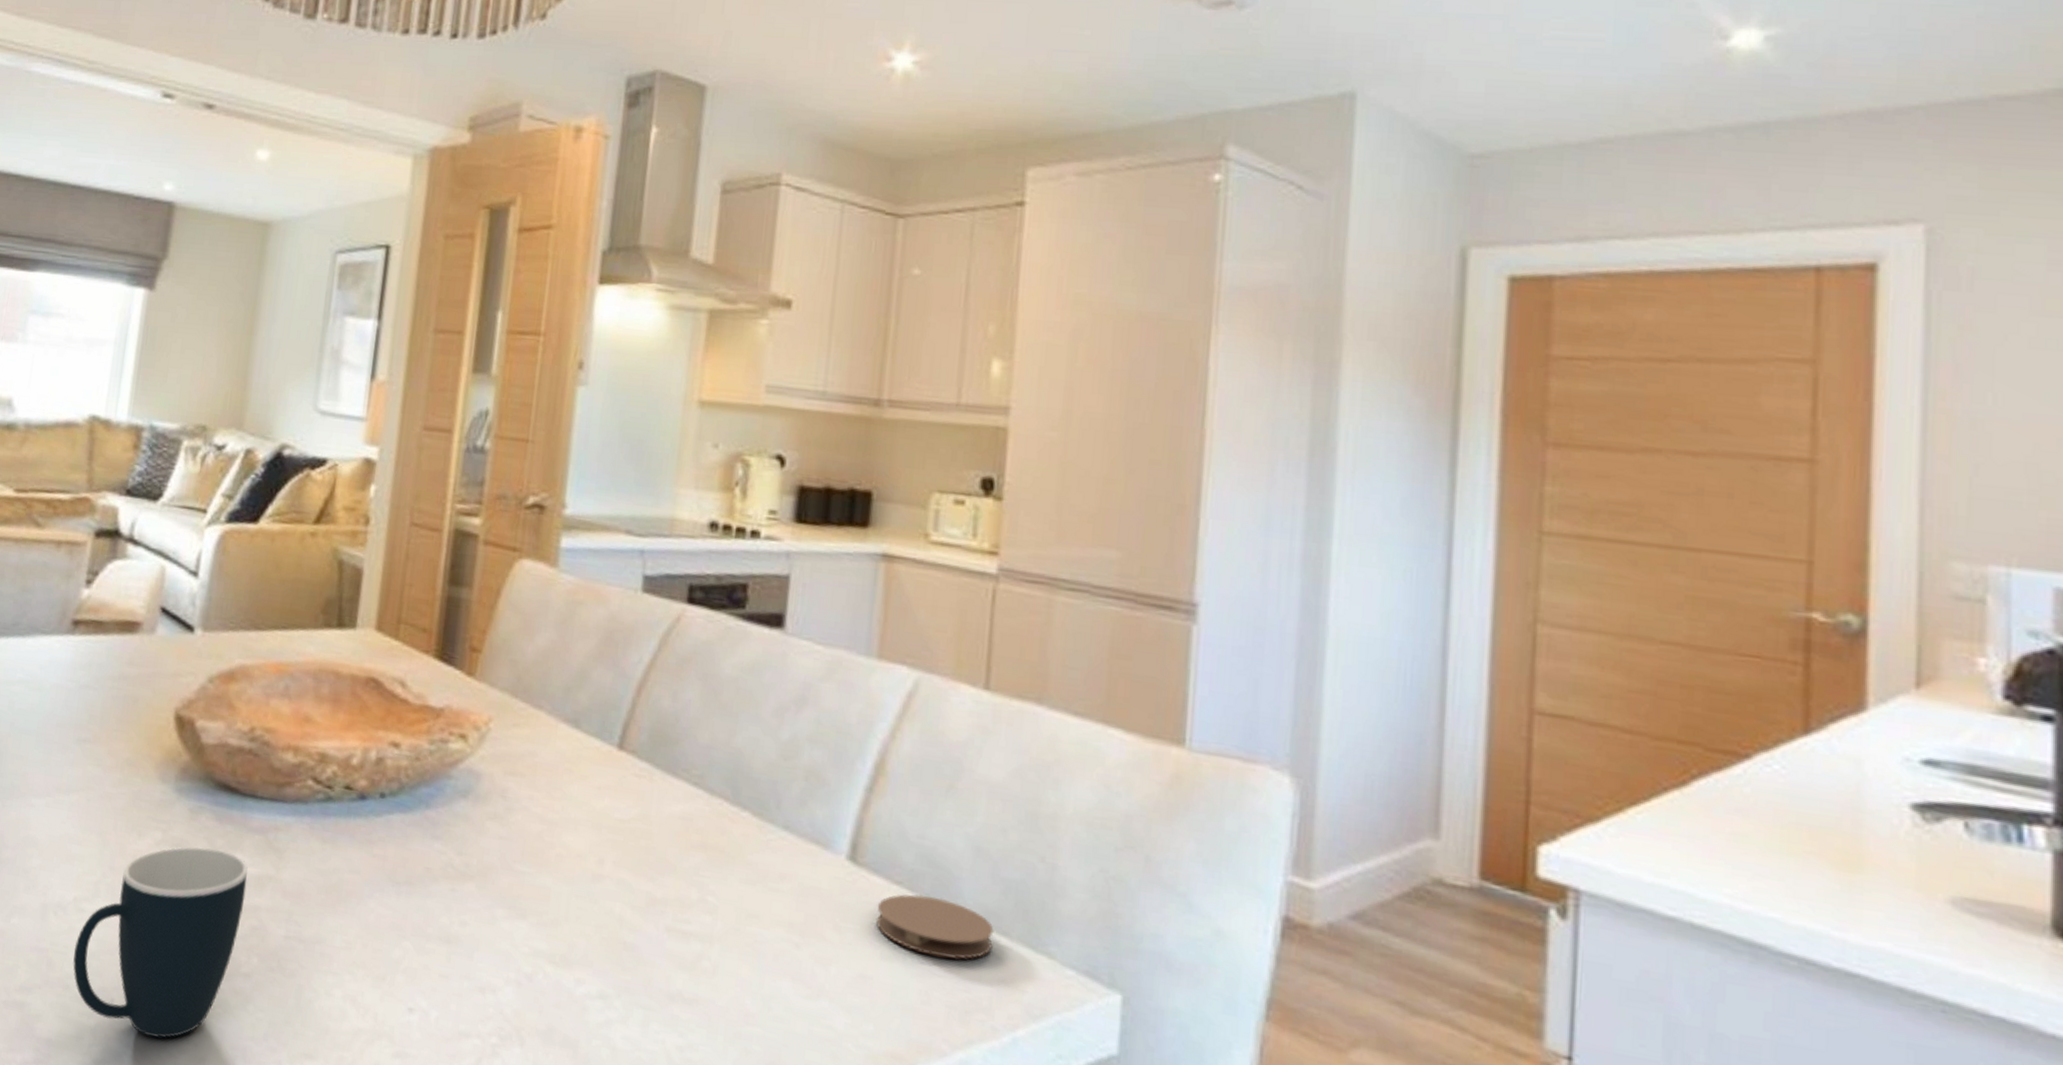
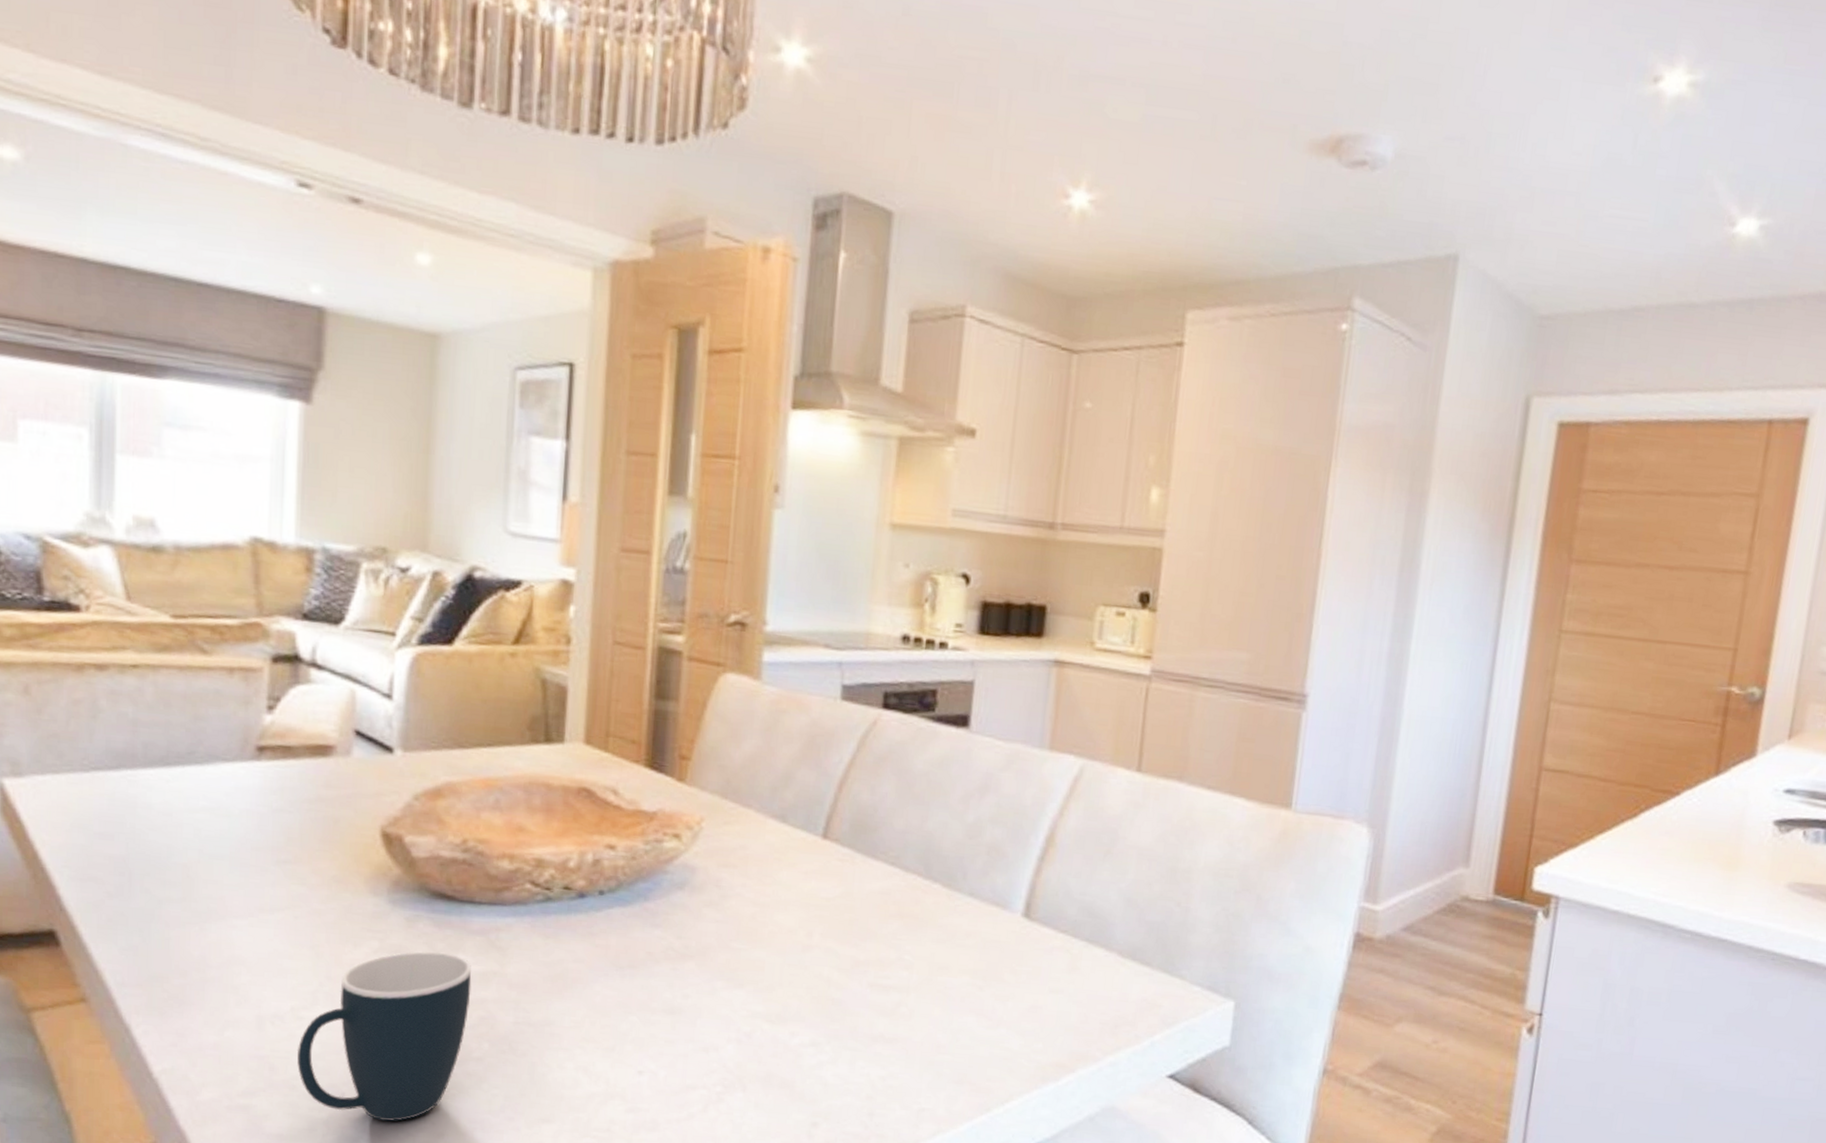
coaster: present [877,894,994,960] -> none [1046,939,1139,987]

